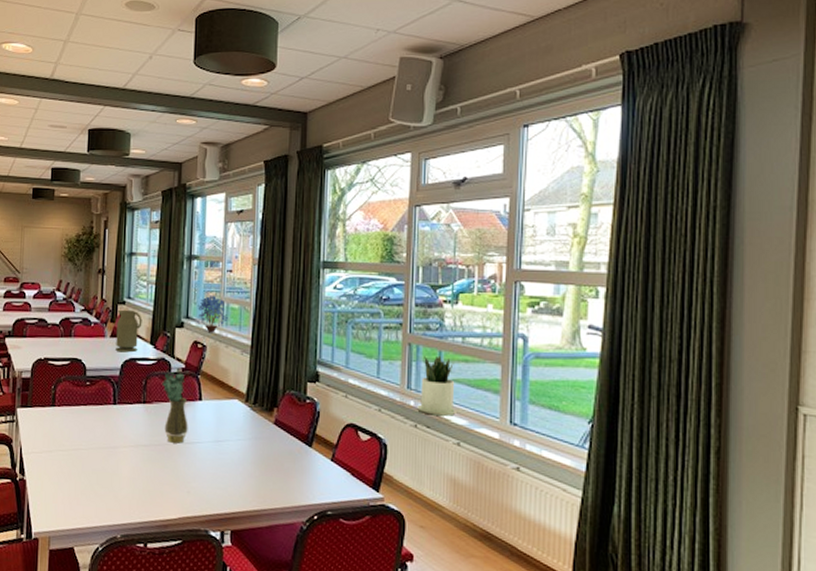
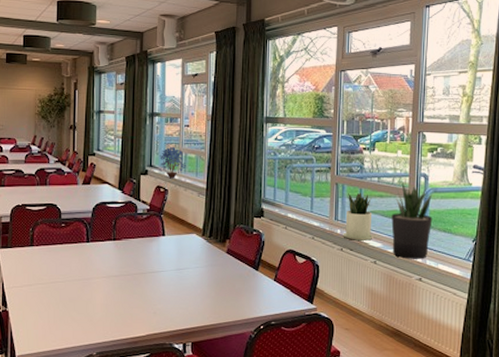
water jug: present [116,309,142,353] -> none [87,160,111,197]
vase: present [162,369,188,443] -> none [130,211,153,273]
planter: none [479,343,534,443] -> present [391,181,433,259]

